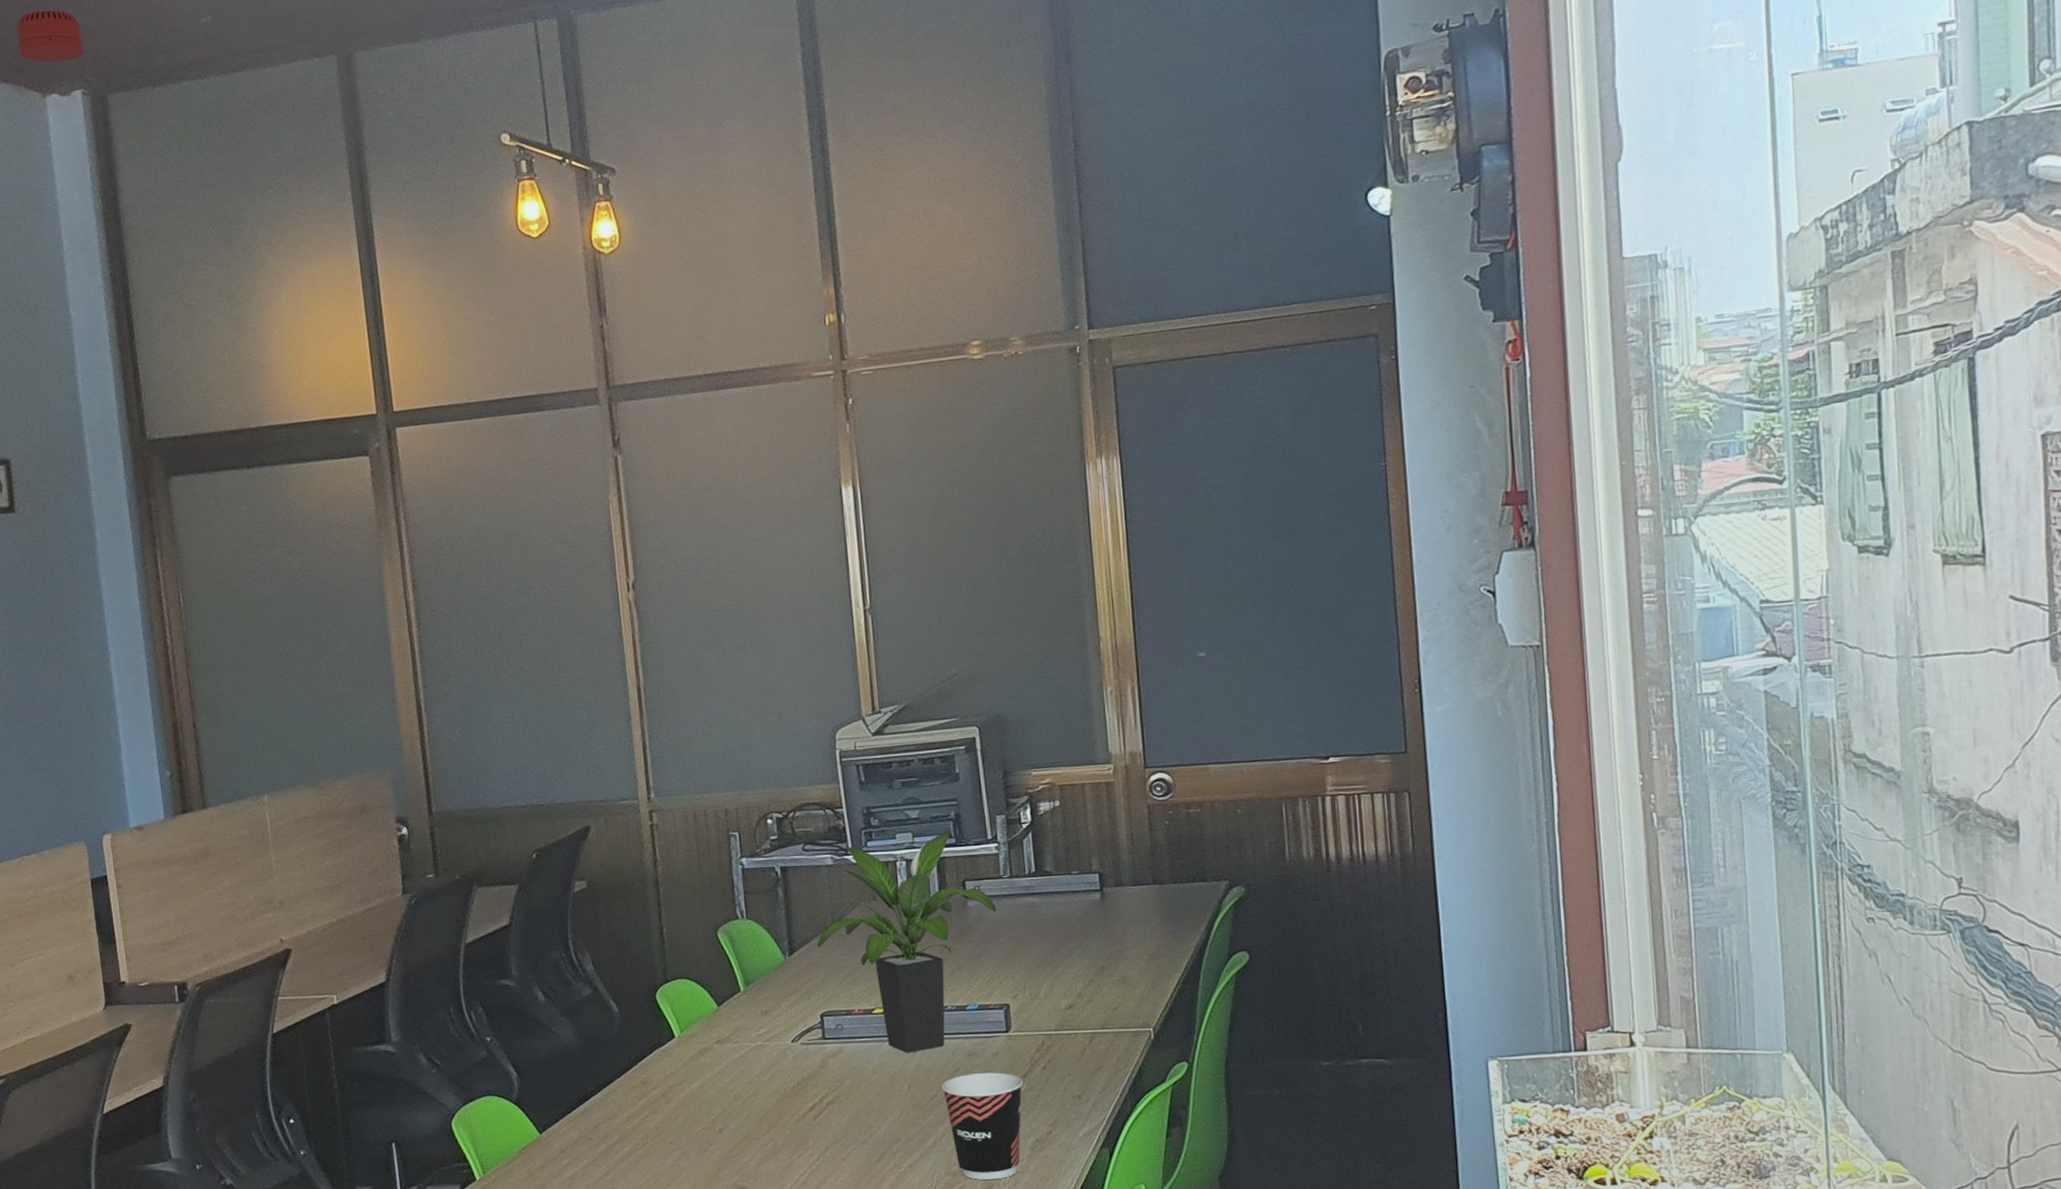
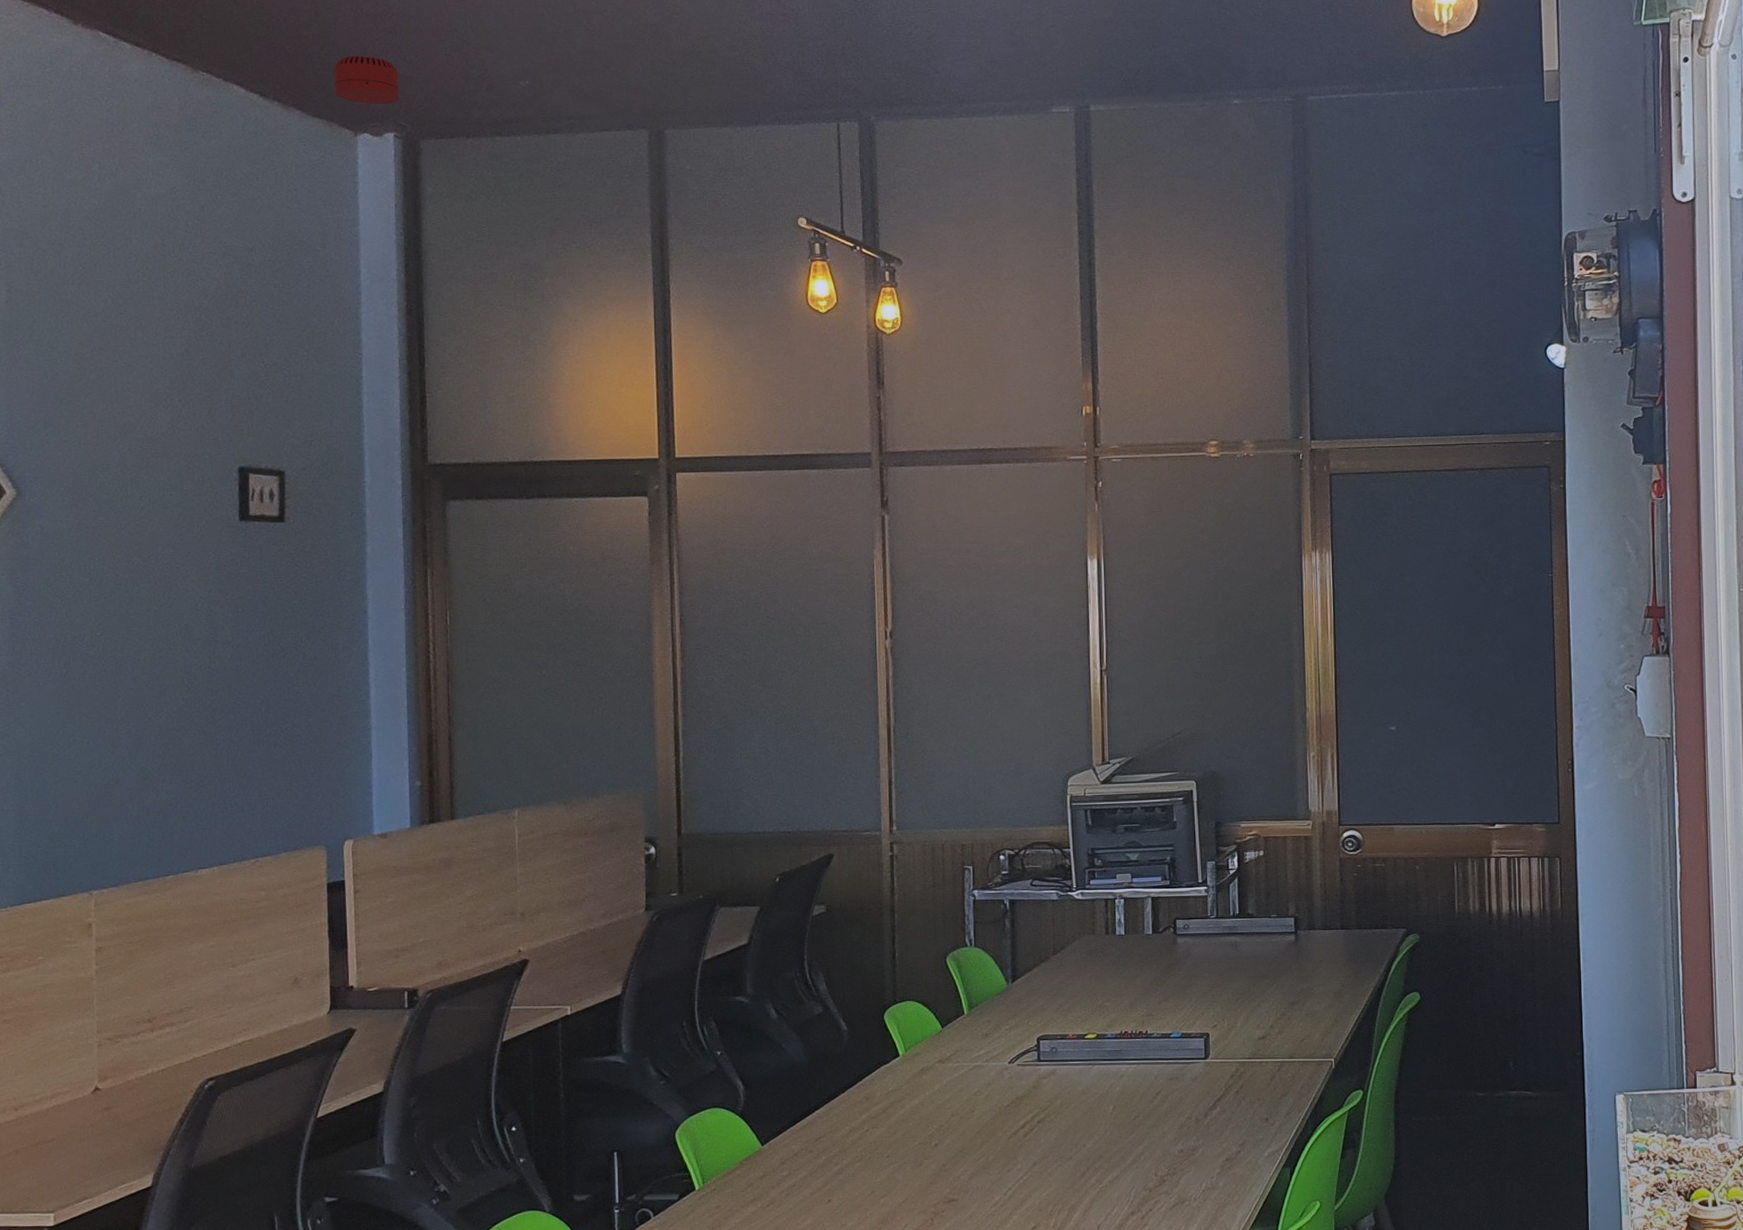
potted plant: present [814,831,997,1053] -> none [1037,874,1203,1076]
cup: present [941,1072,1024,1181] -> none [1144,1096,1218,1196]

